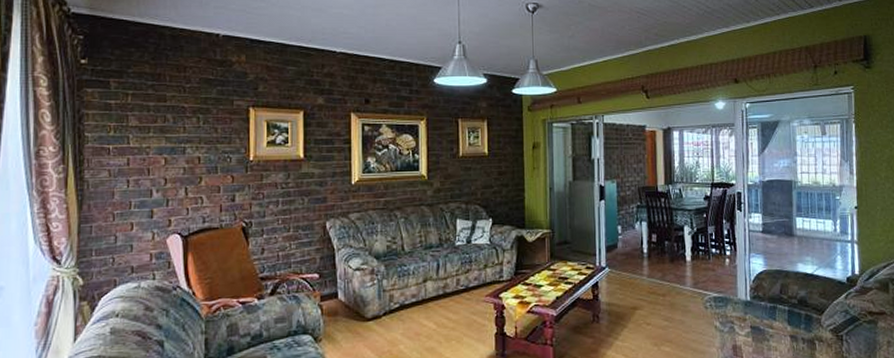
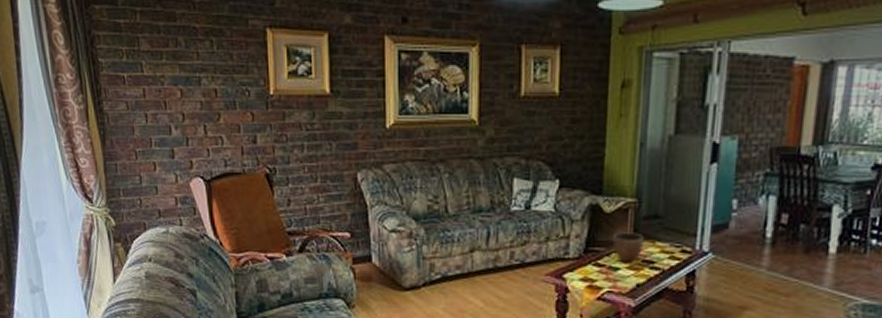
decorative bowl: none [536,256,558,281] -> present [613,232,643,264]

